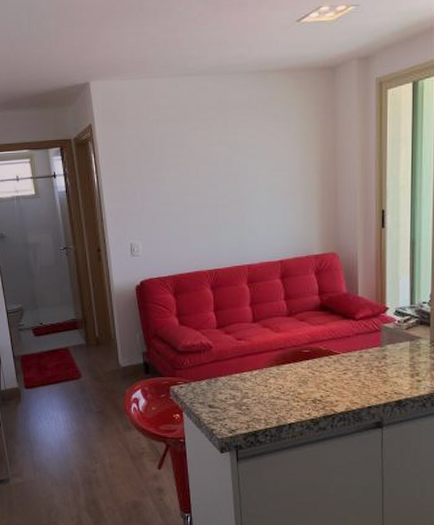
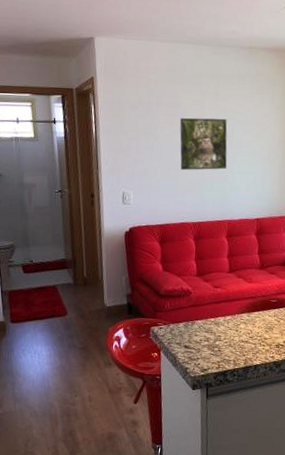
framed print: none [186,153,243,215] -> present [179,117,228,171]

